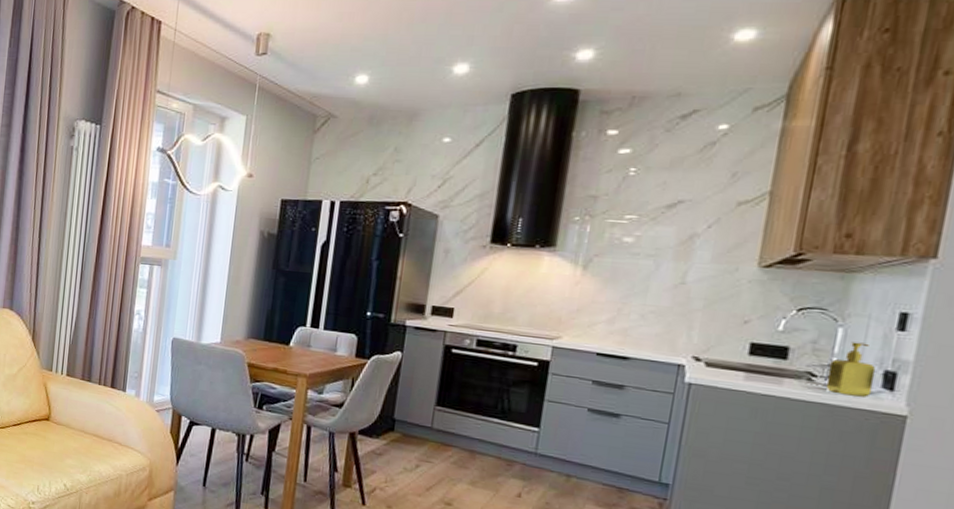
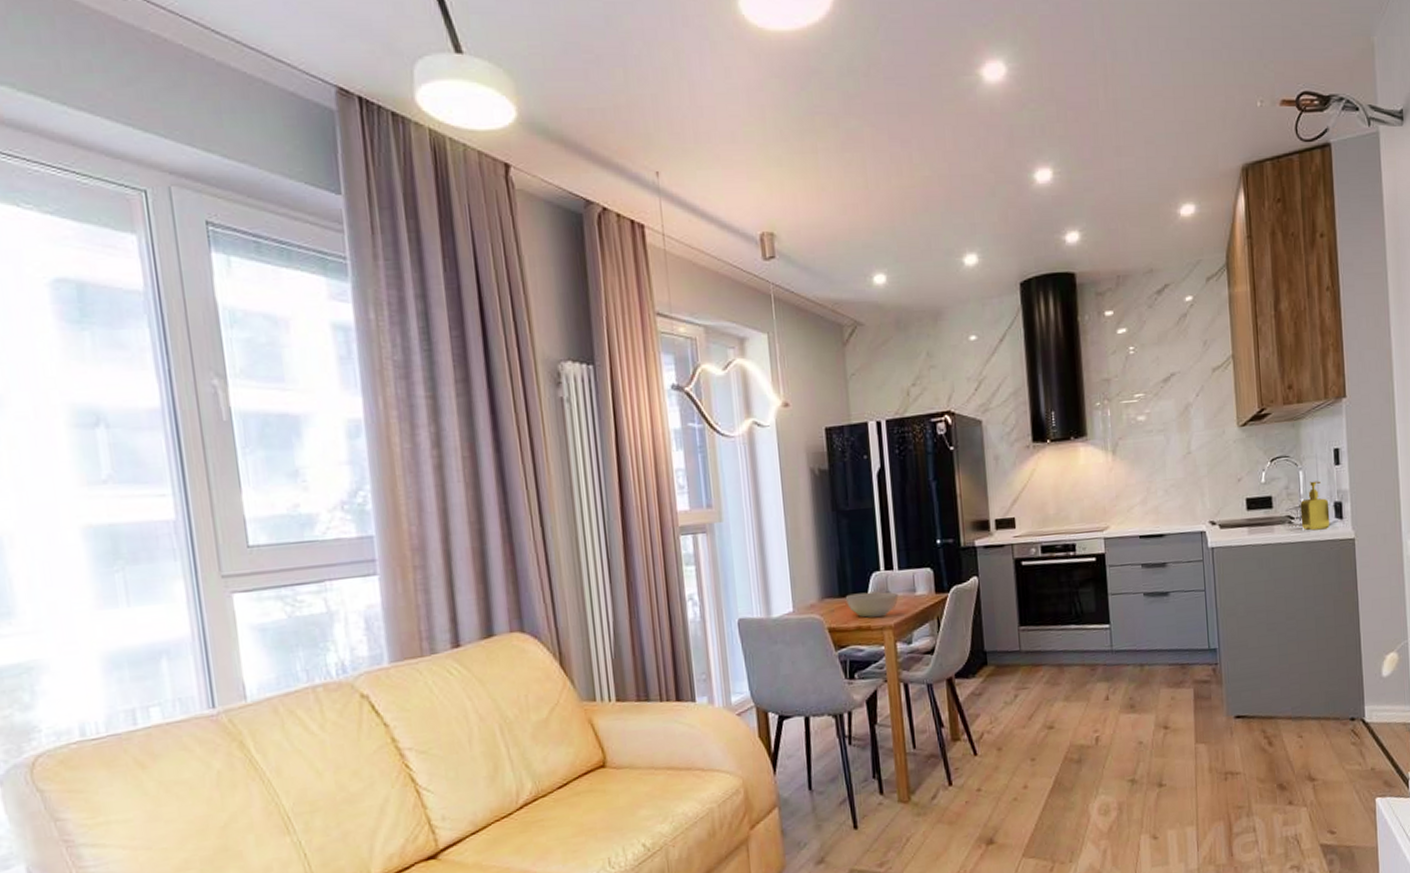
bowl: none [268,340,319,366] -> present [845,591,899,618]

